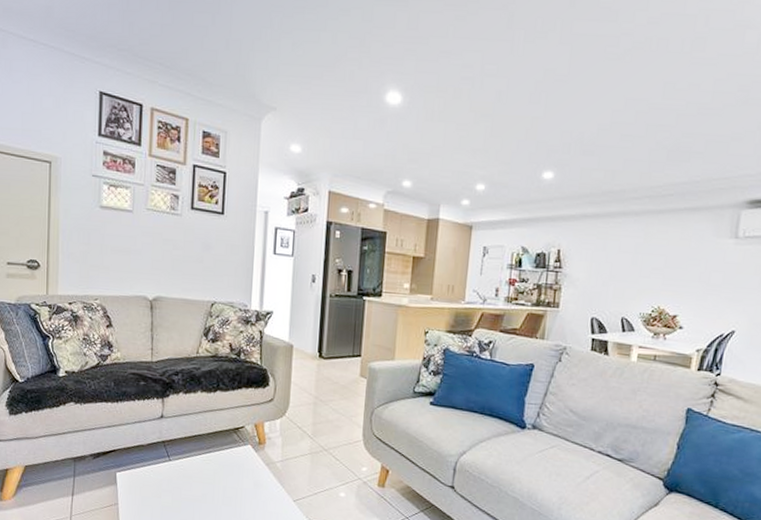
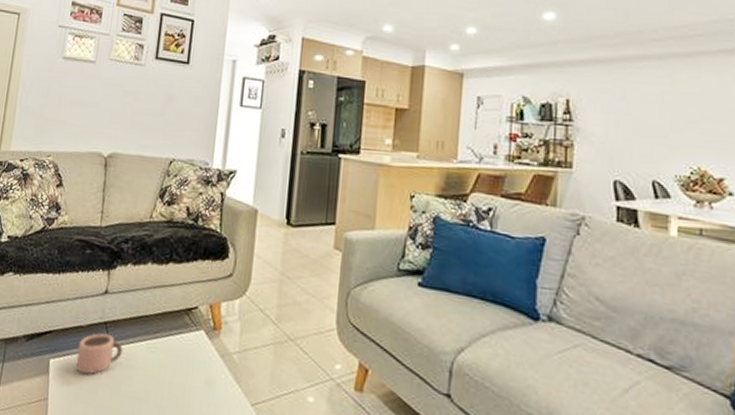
mug: none [140,450,181,484] -> present [75,333,123,375]

